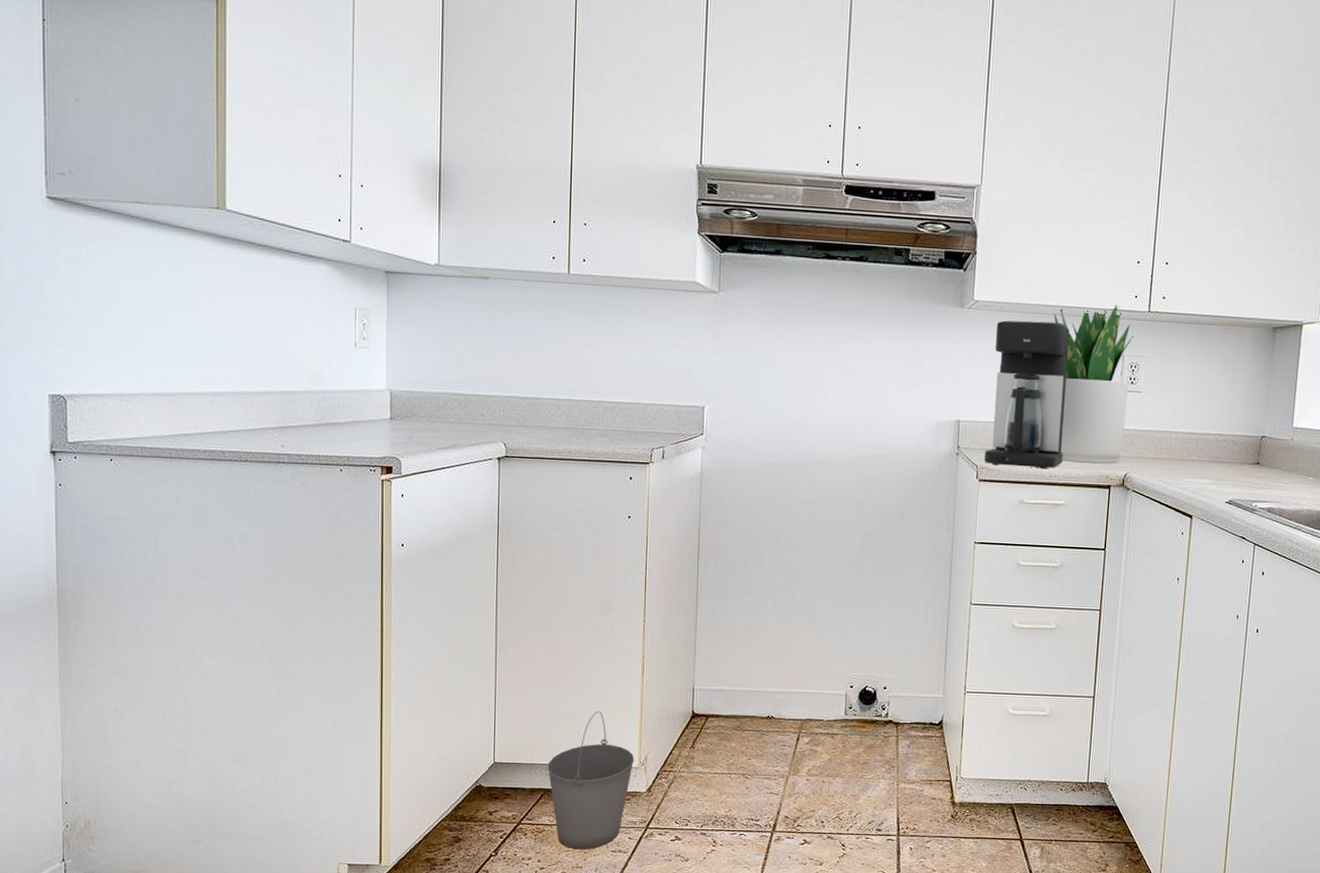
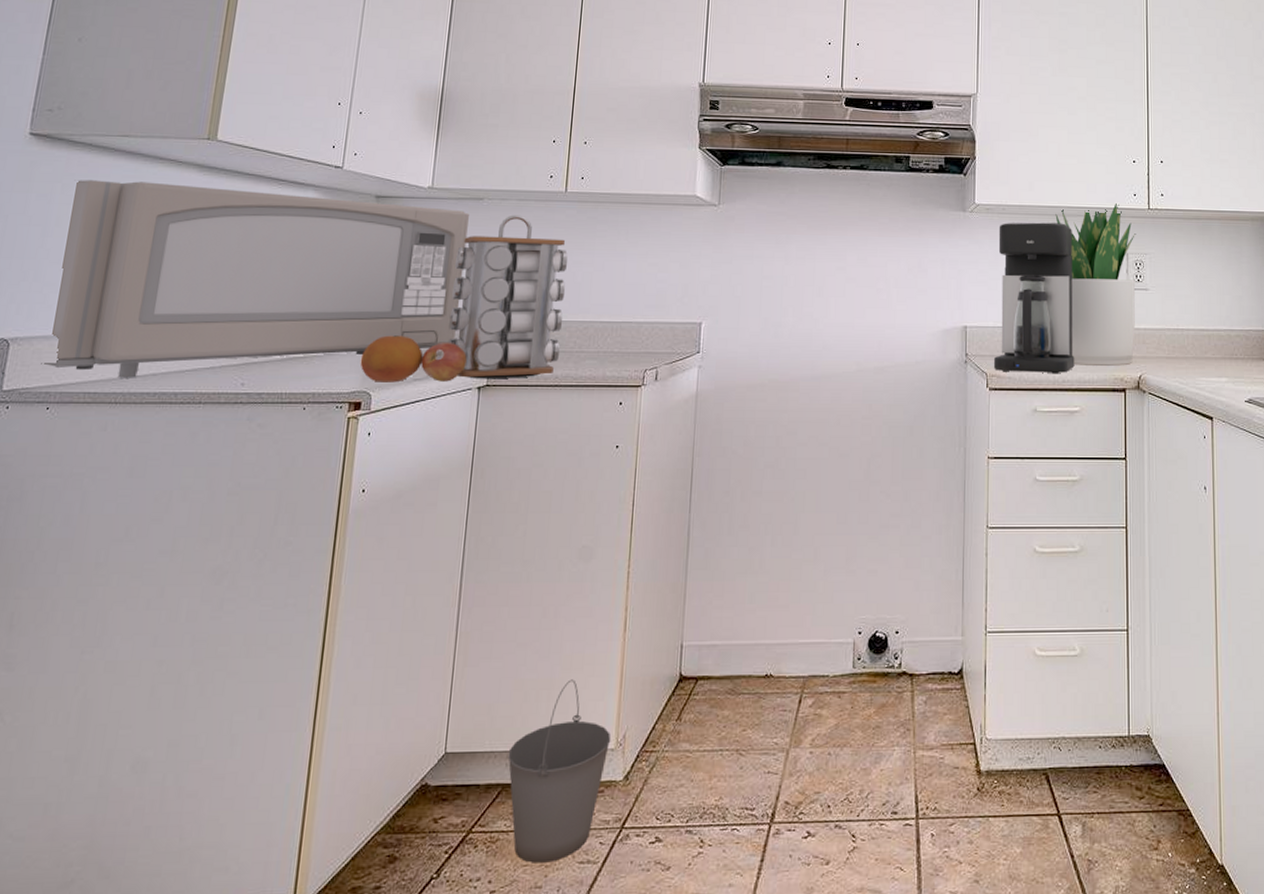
microwave: none [98,245,477,436] -> present [41,180,469,378]
fruit: none [387,406,445,450] -> present [360,335,424,383]
fruit: none [444,414,485,452] -> present [421,342,467,382]
spice rack: none [466,294,574,451] -> present [447,214,568,379]

